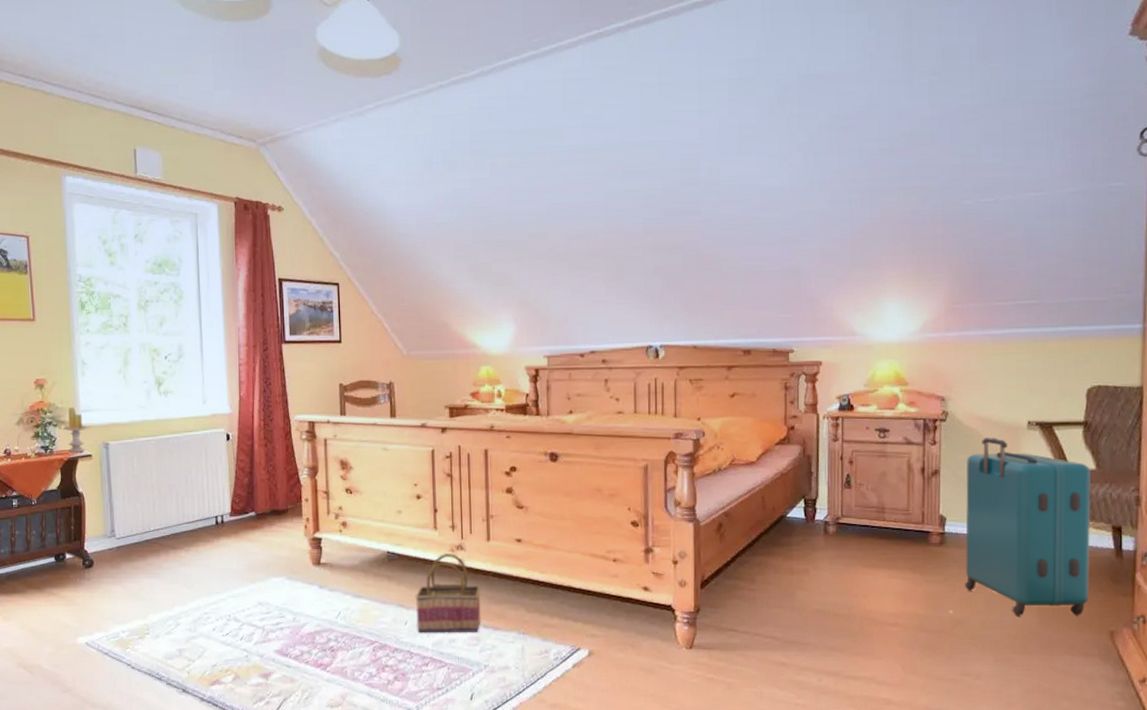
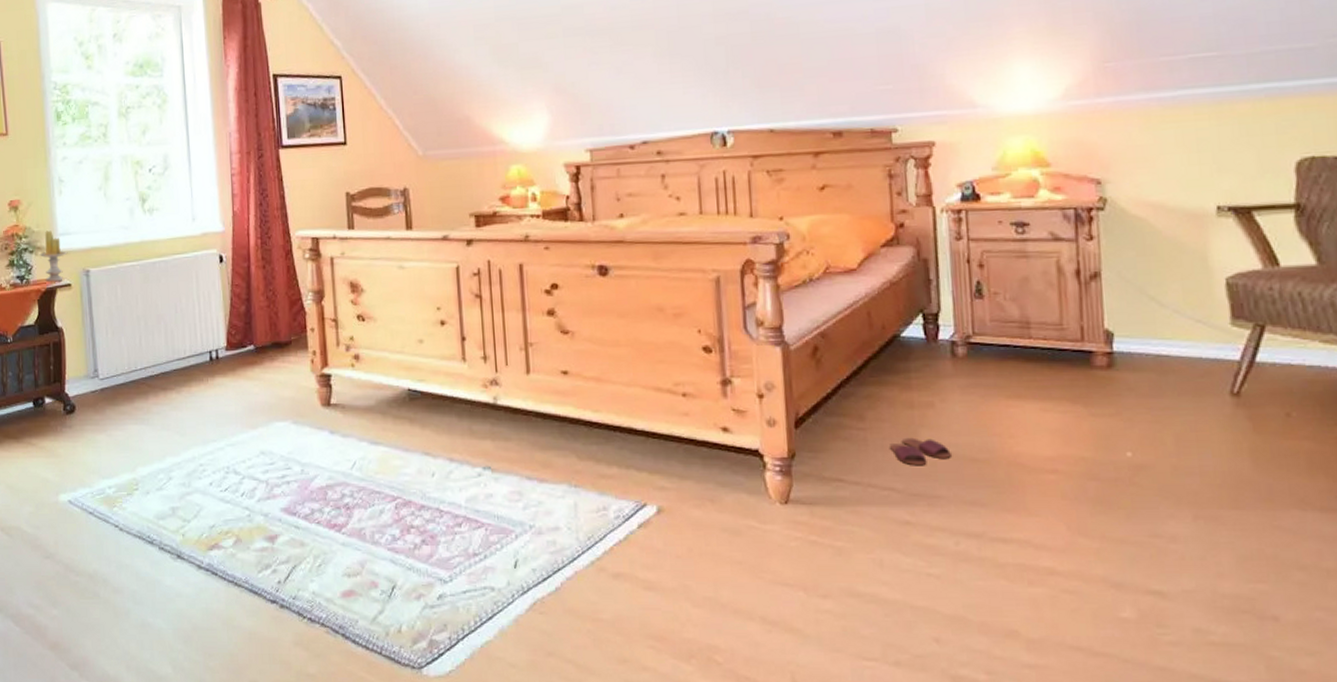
basket: present [415,552,481,633] -> none [442,389,523,487]
slippers: none [773,597,819,620] -> present [890,437,951,466]
suitcase: present [965,438,1091,616] -> none [1136,228,1321,459]

